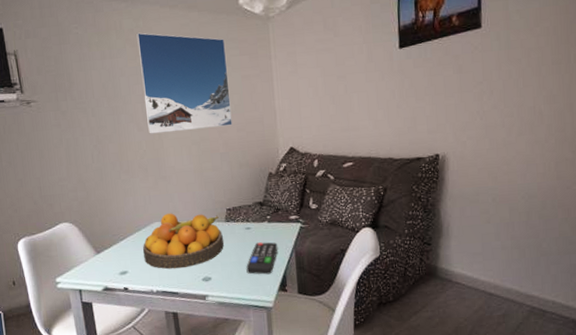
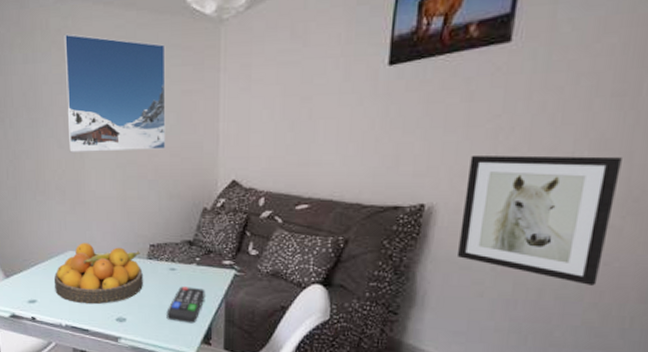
wall art: none [466,108,567,205] -> present [456,155,622,286]

